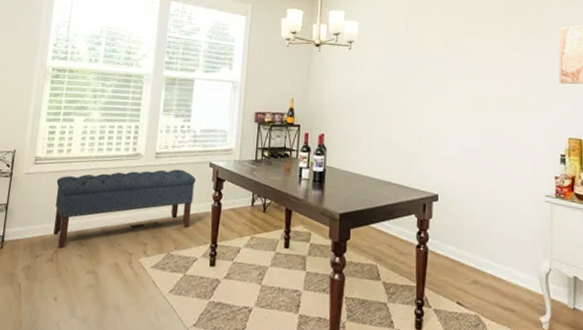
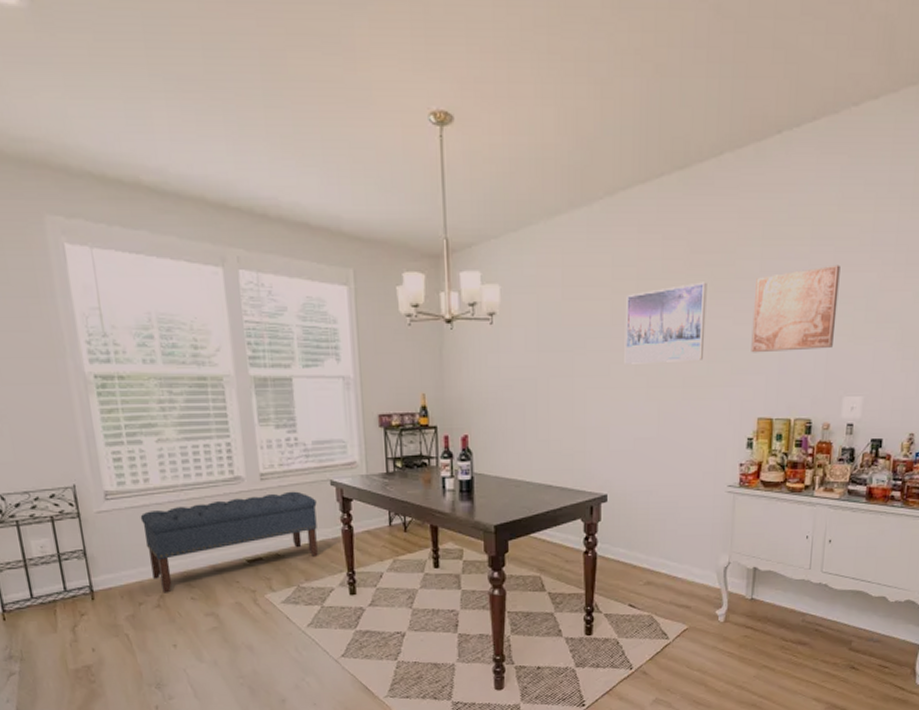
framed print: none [454,27,520,87] -> present [624,282,707,364]

